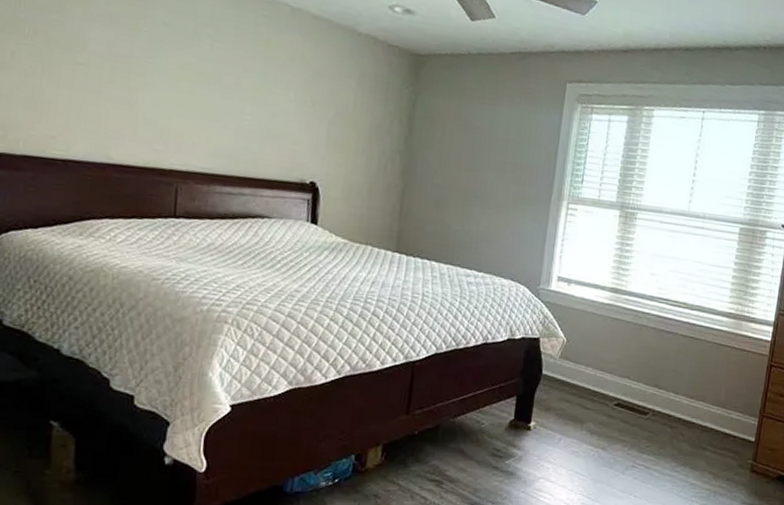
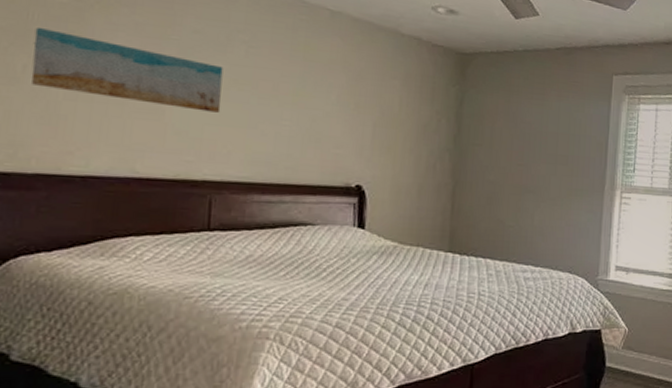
wall art: none [18,16,190,105] -> present [31,28,224,113]

